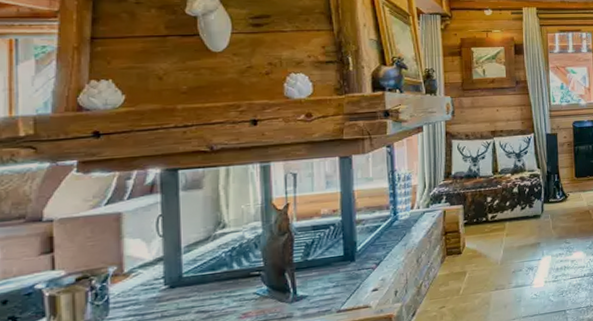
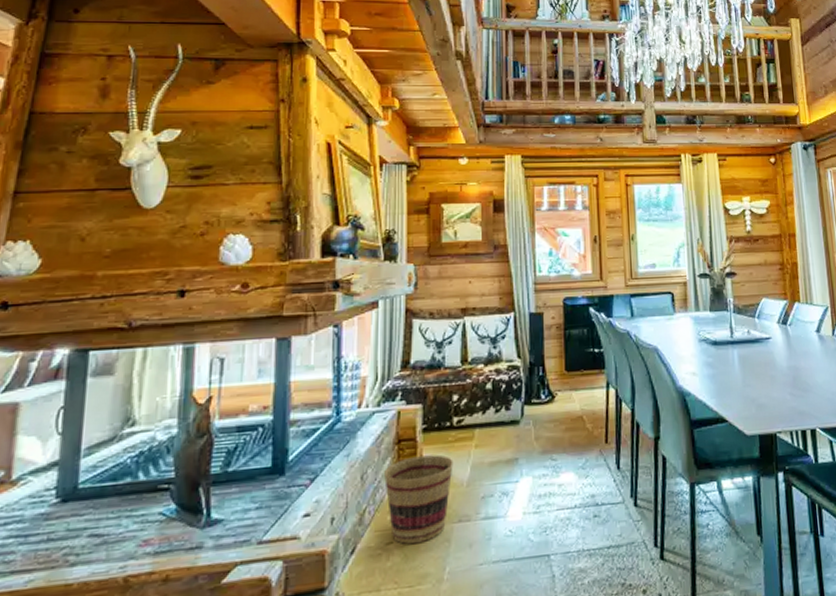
basket: none [435,242,490,308] -> present [384,454,453,545]

